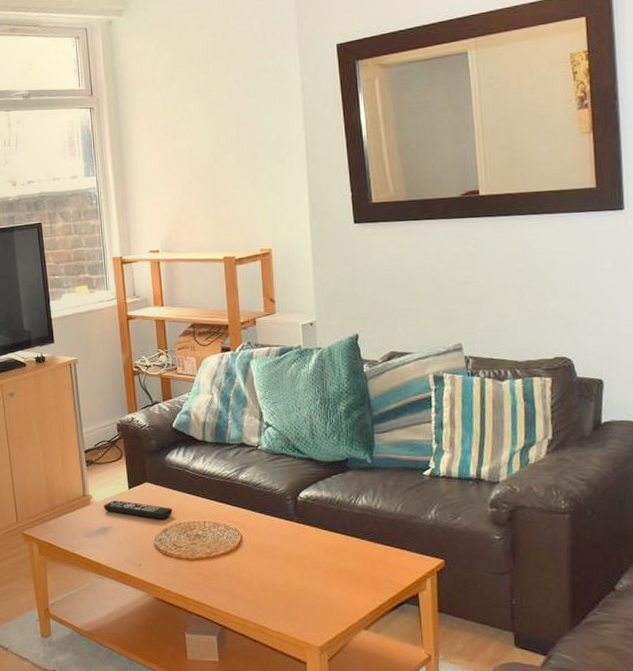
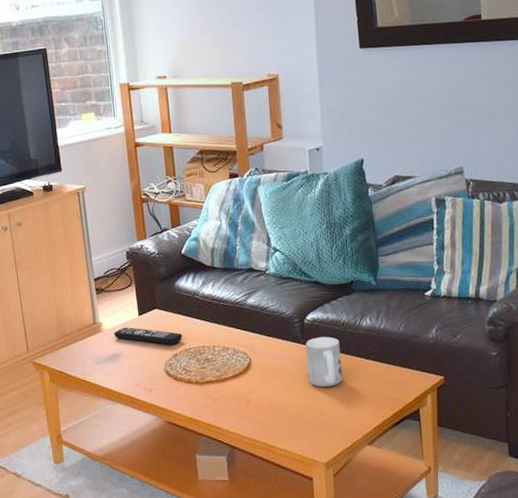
mug: none [299,515,337,567] -> present [305,337,343,387]

